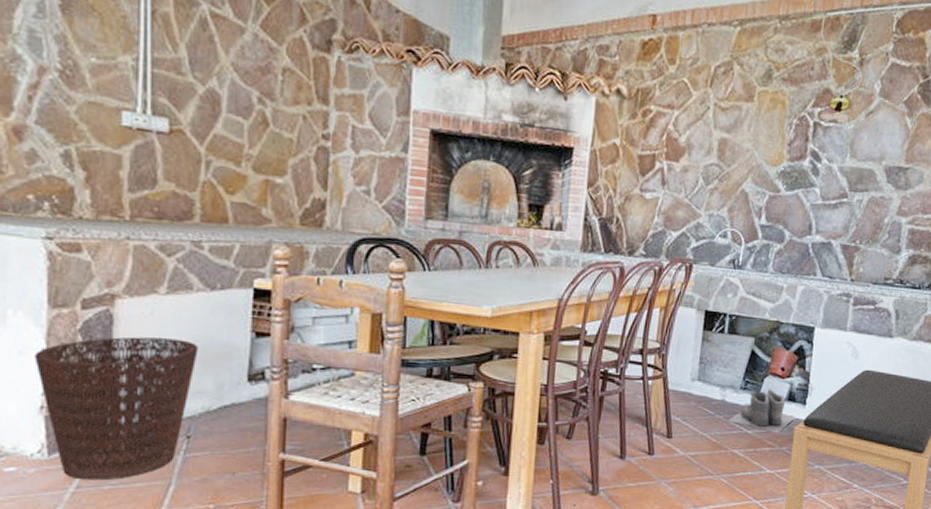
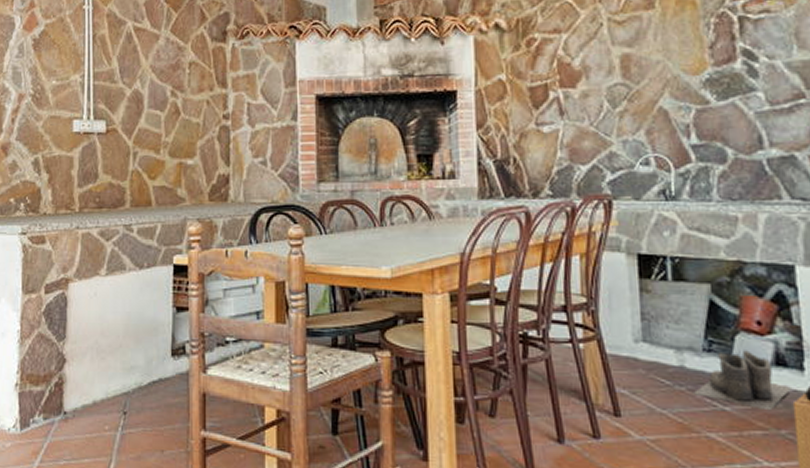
basket: present [34,336,198,481] -> none [12,316,131,456]

